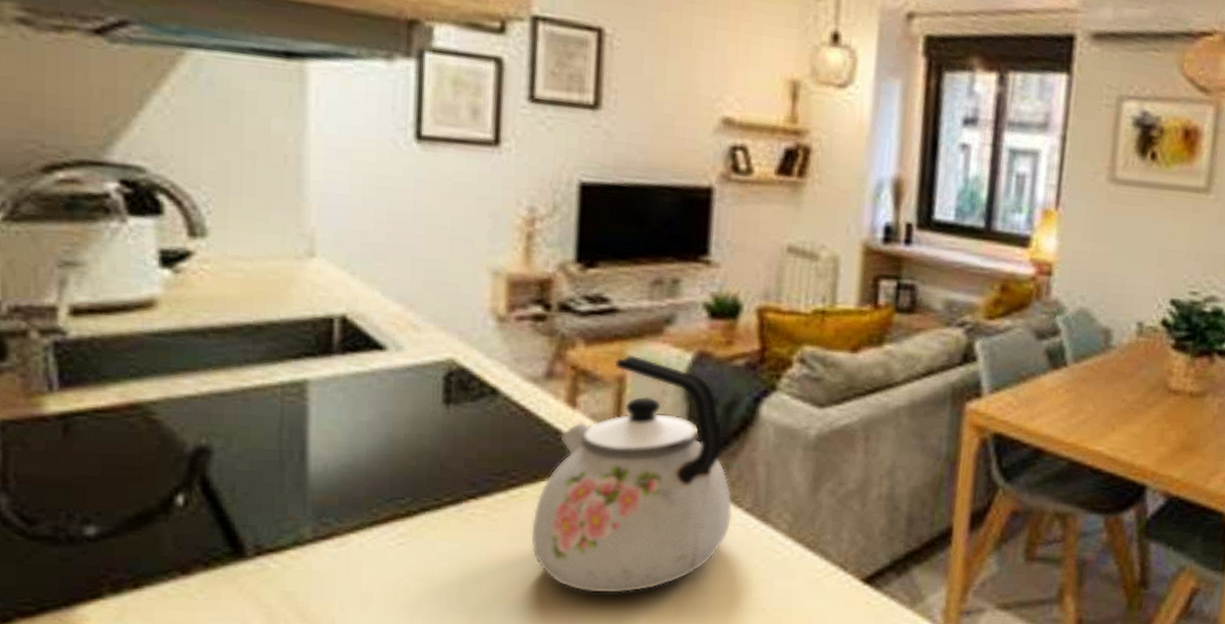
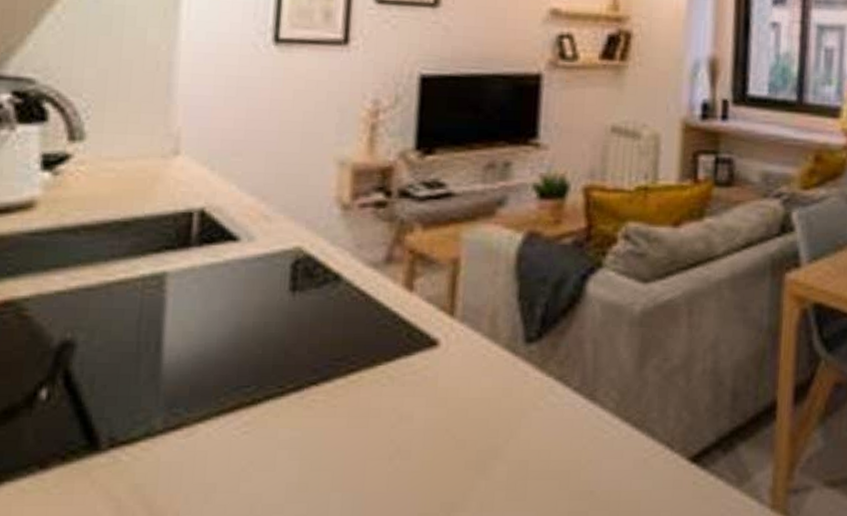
kettle: present [531,354,733,593] -> none [368,237,561,479]

